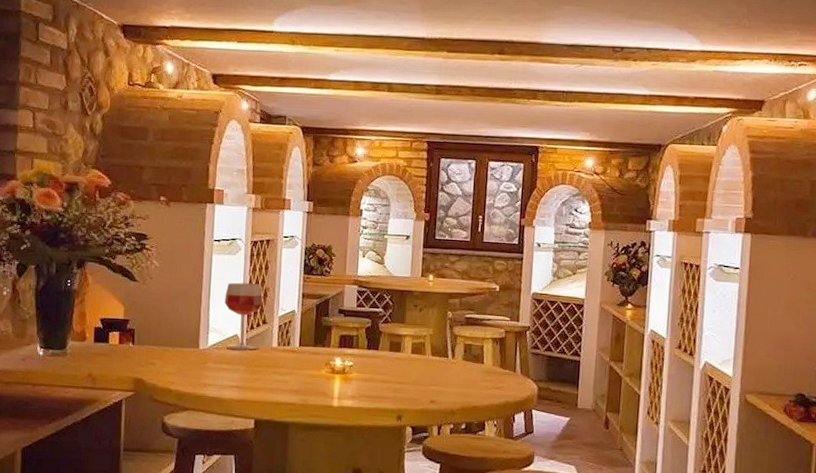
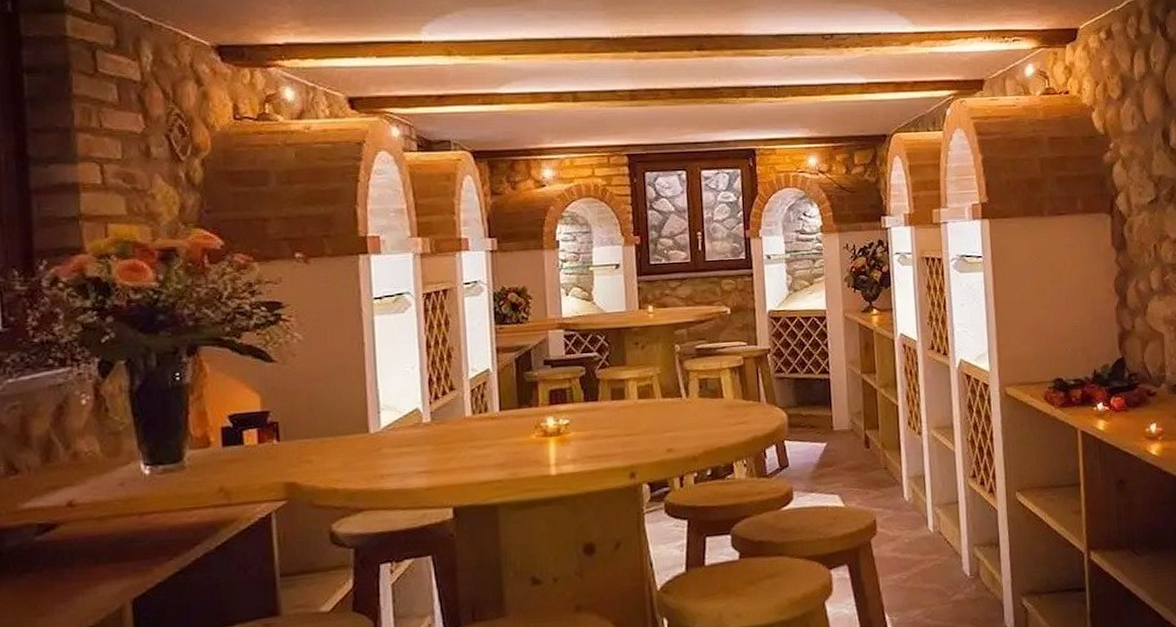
wineglass: present [225,282,263,350] -> none [396,343,449,428]

